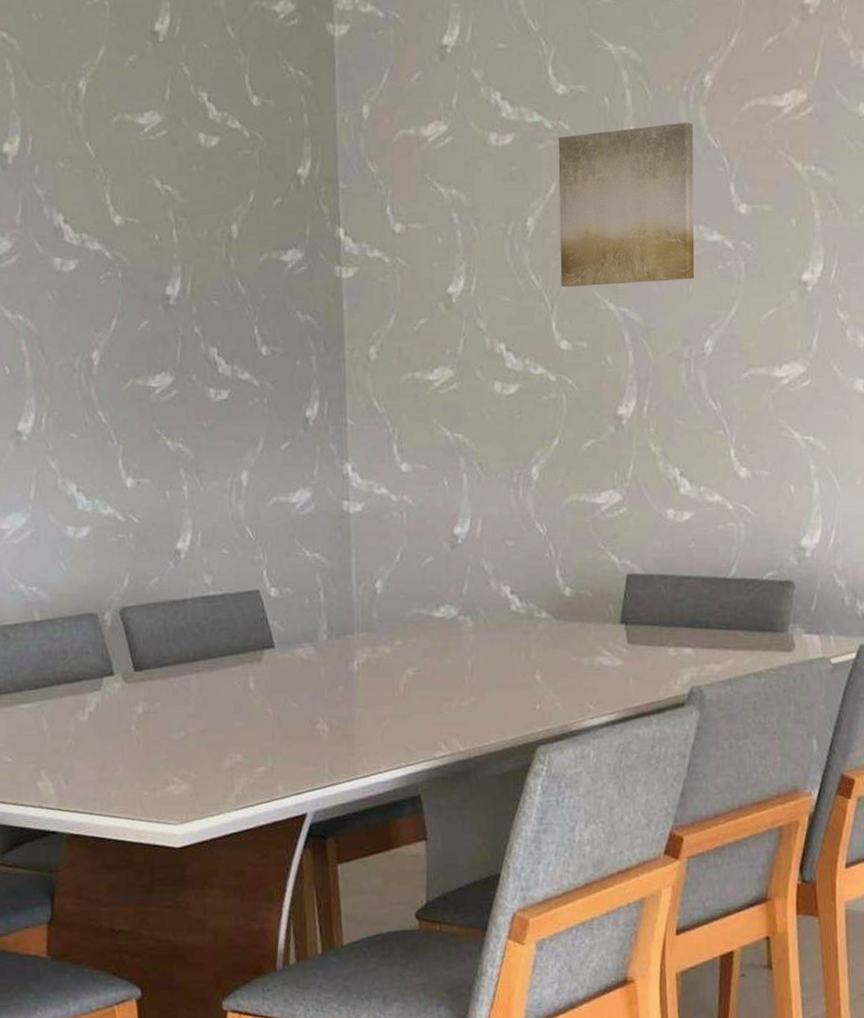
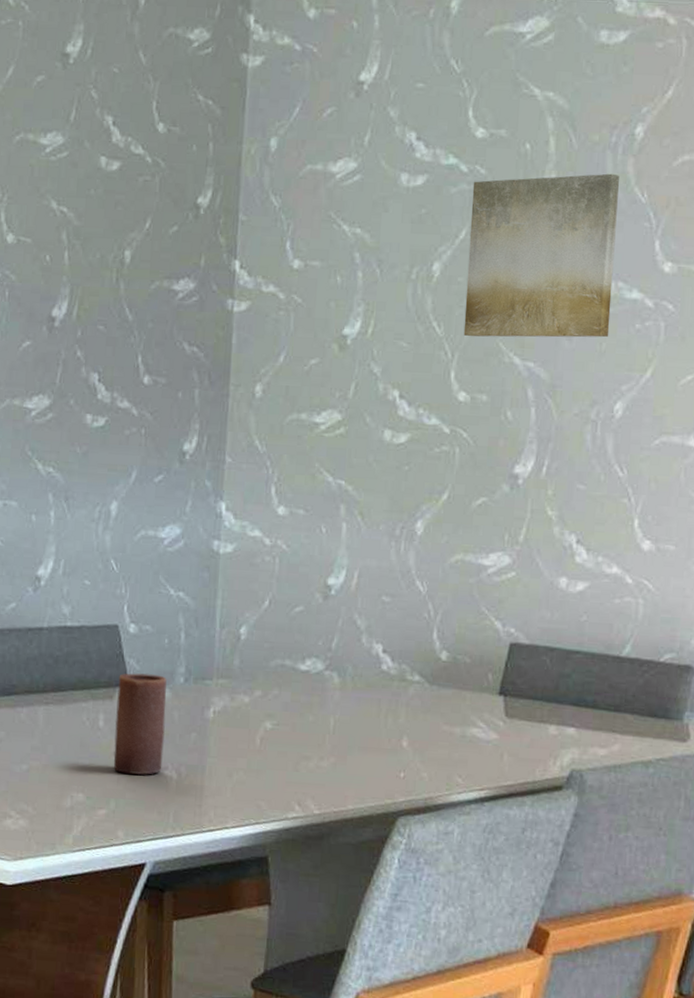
candle: none [264,634,314,732] -> present [113,673,167,776]

